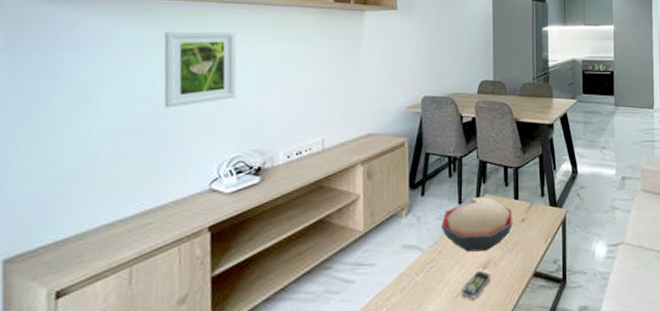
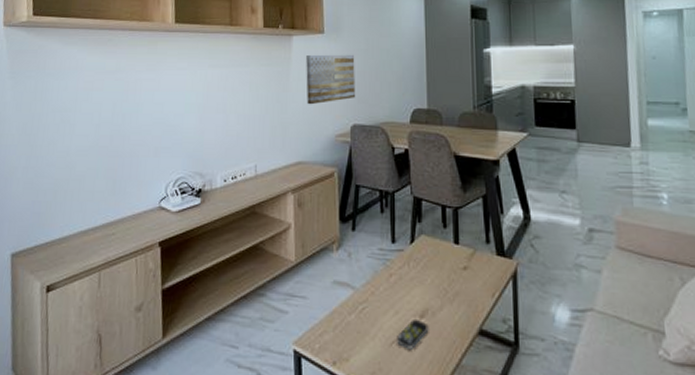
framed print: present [163,31,237,108] -> none [121,58,180,130]
wall art: none [378,29,427,78] -> present [306,54,355,105]
decorative bowl: present [441,197,513,252] -> none [373,237,454,298]

